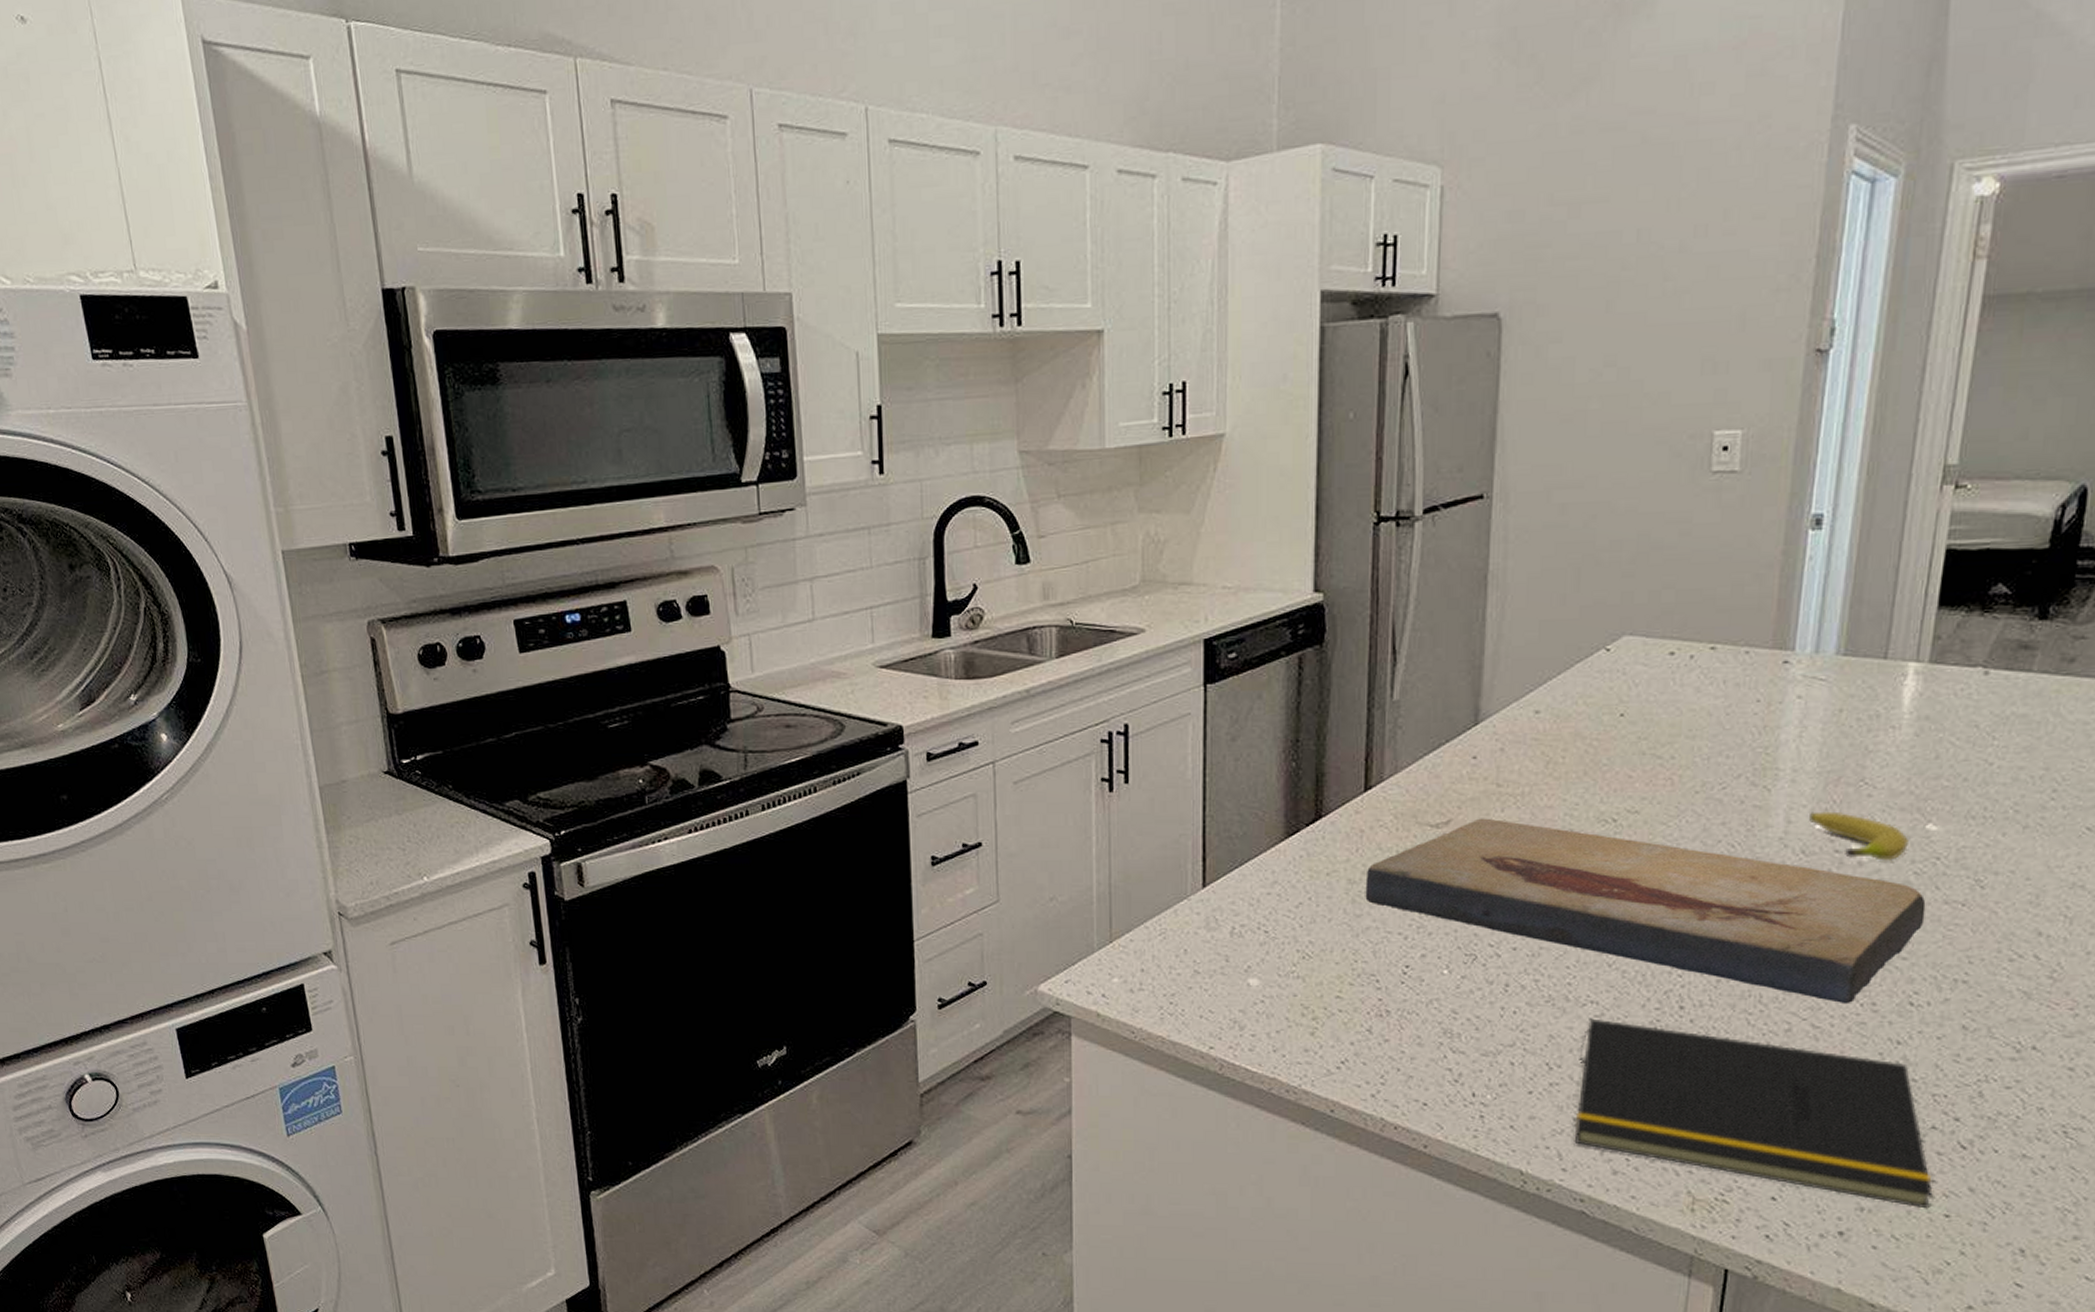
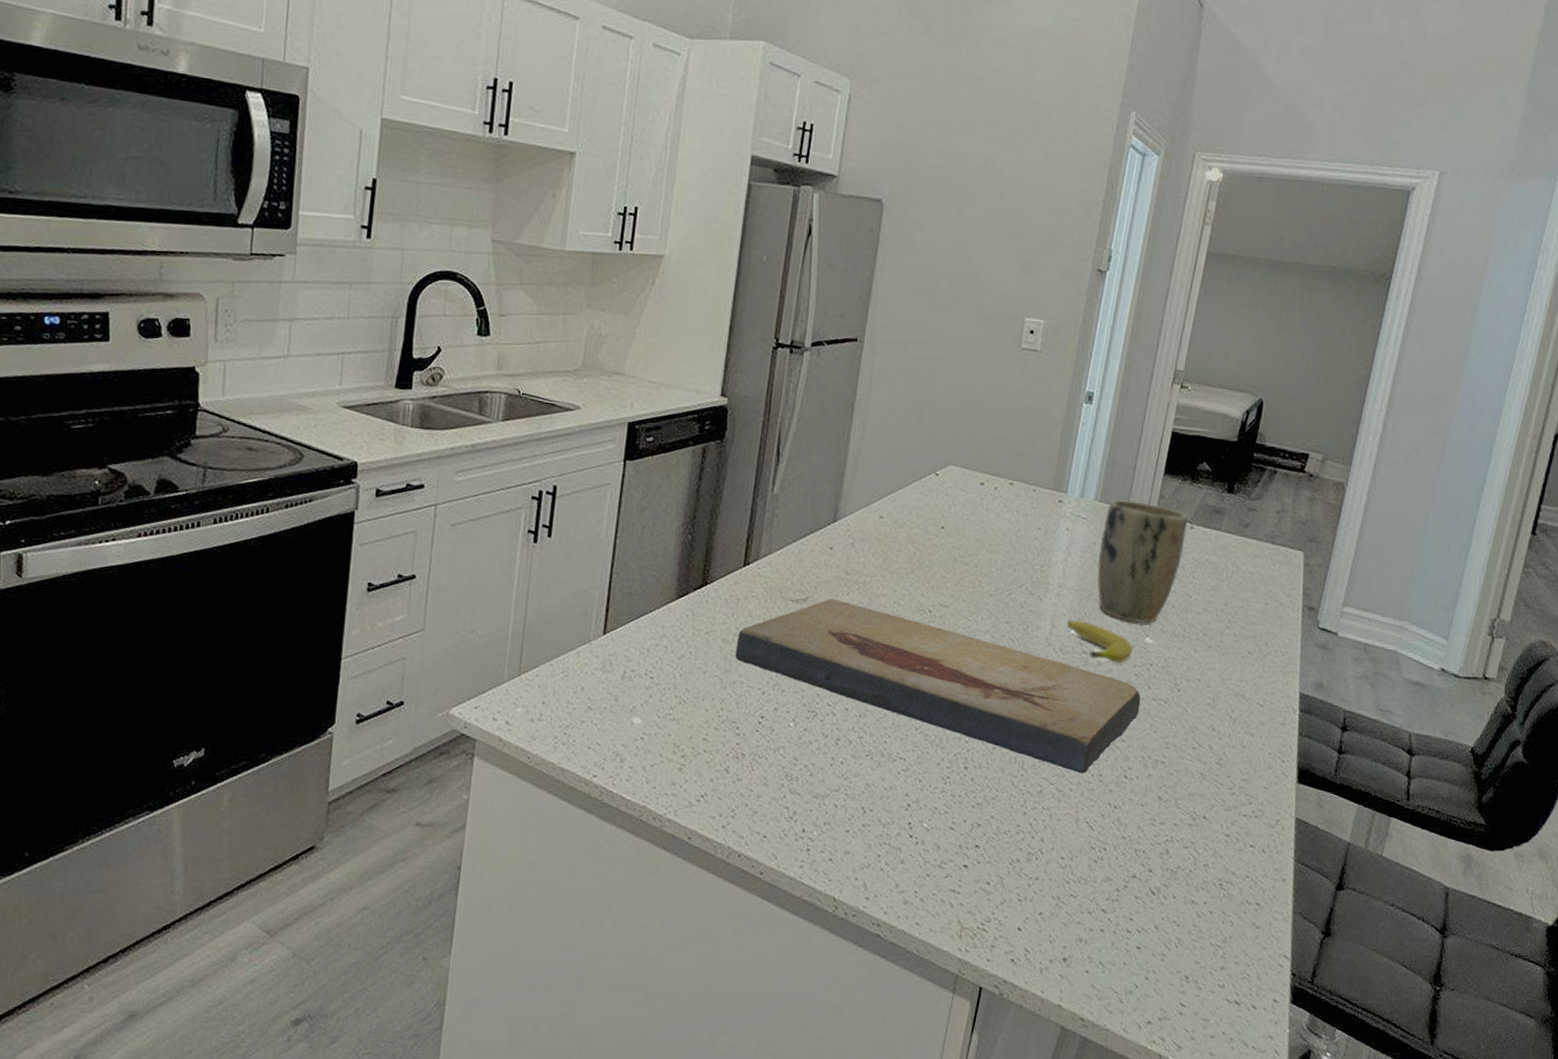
notepad: present [1574,1018,1933,1209] -> none [877,772,1130,942]
plant pot: none [1848,647,1980,807] -> present [1097,499,1188,624]

